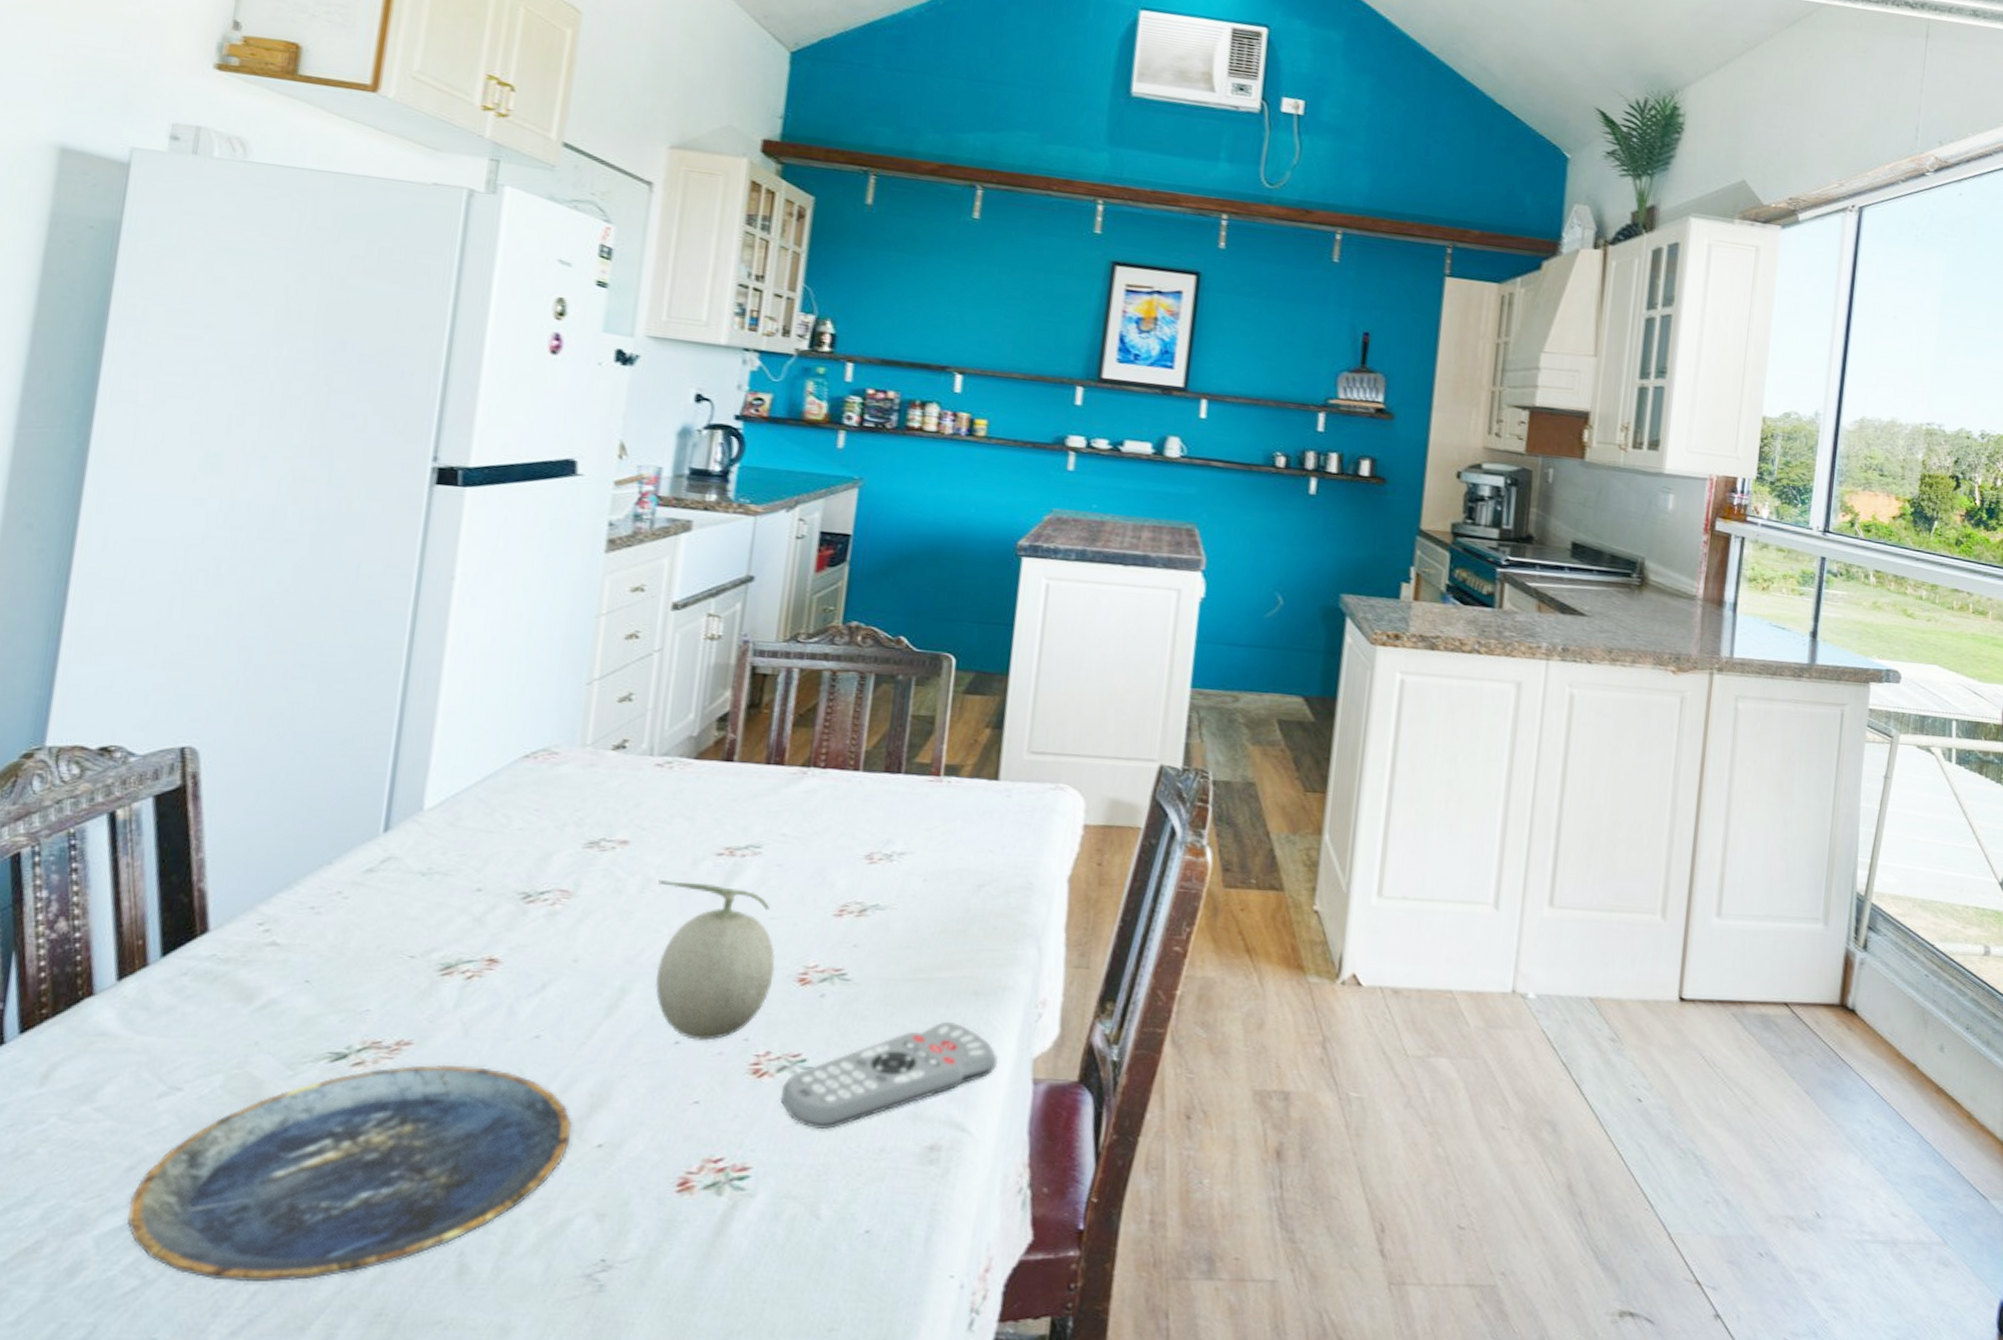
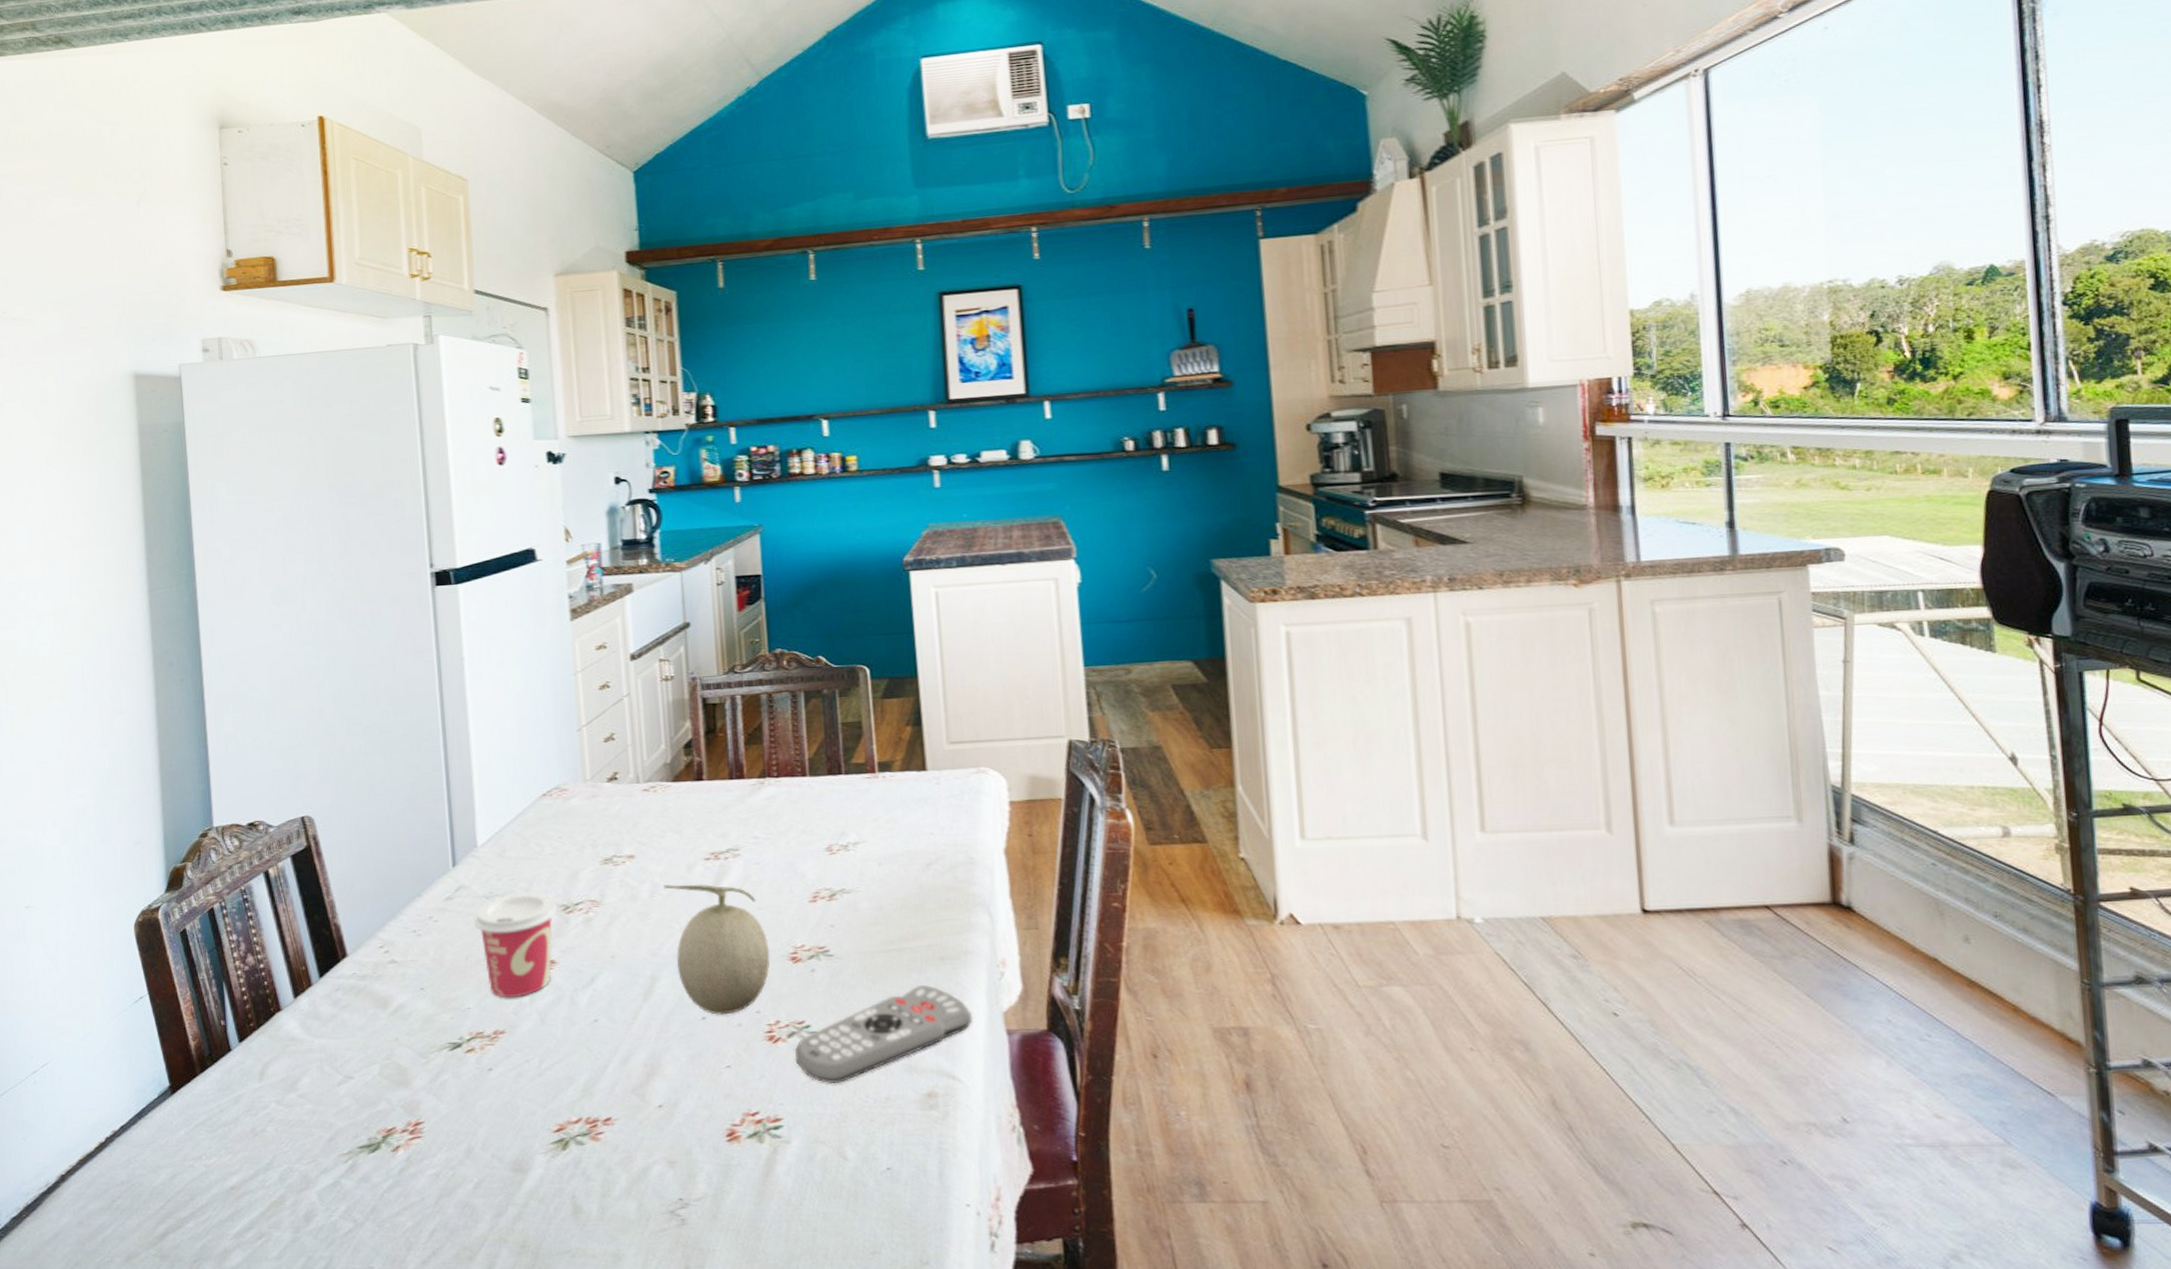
plate: present [128,1064,573,1283] -> none [334,1047,638,1223]
cup: none [398,872,516,1002] -> present [474,892,558,998]

